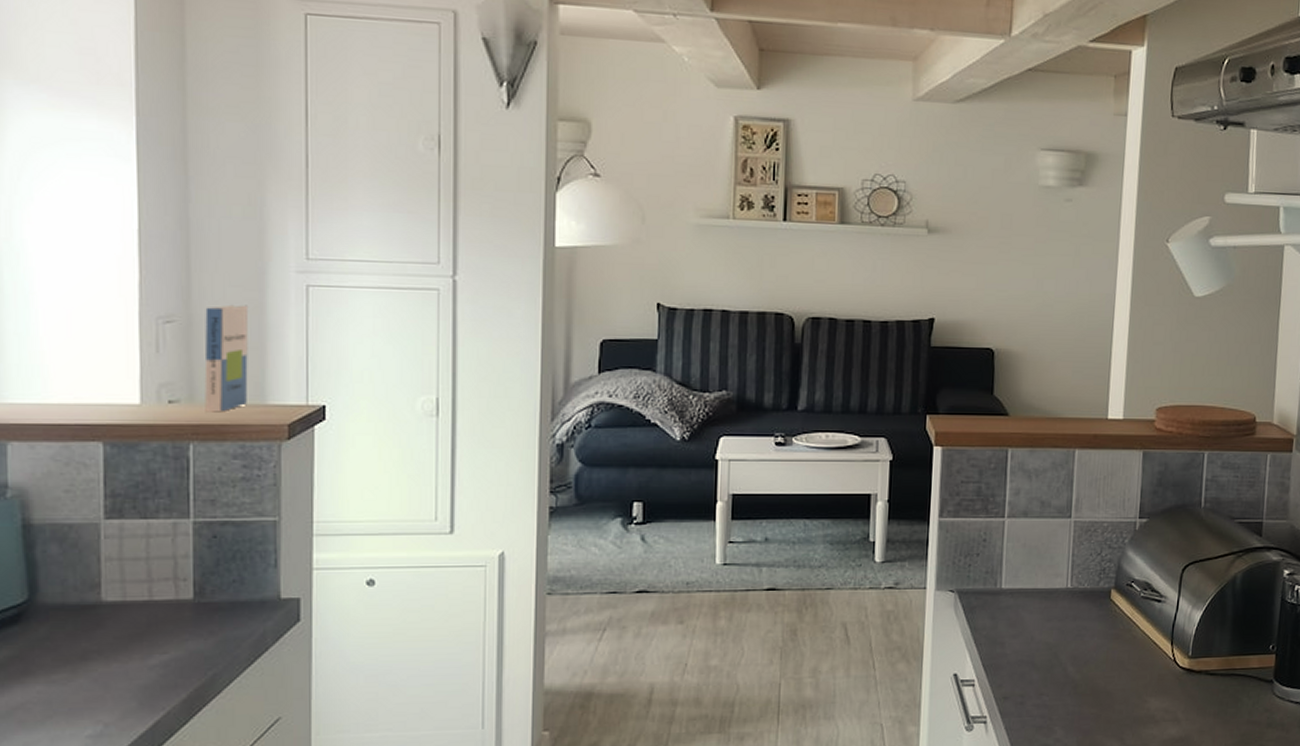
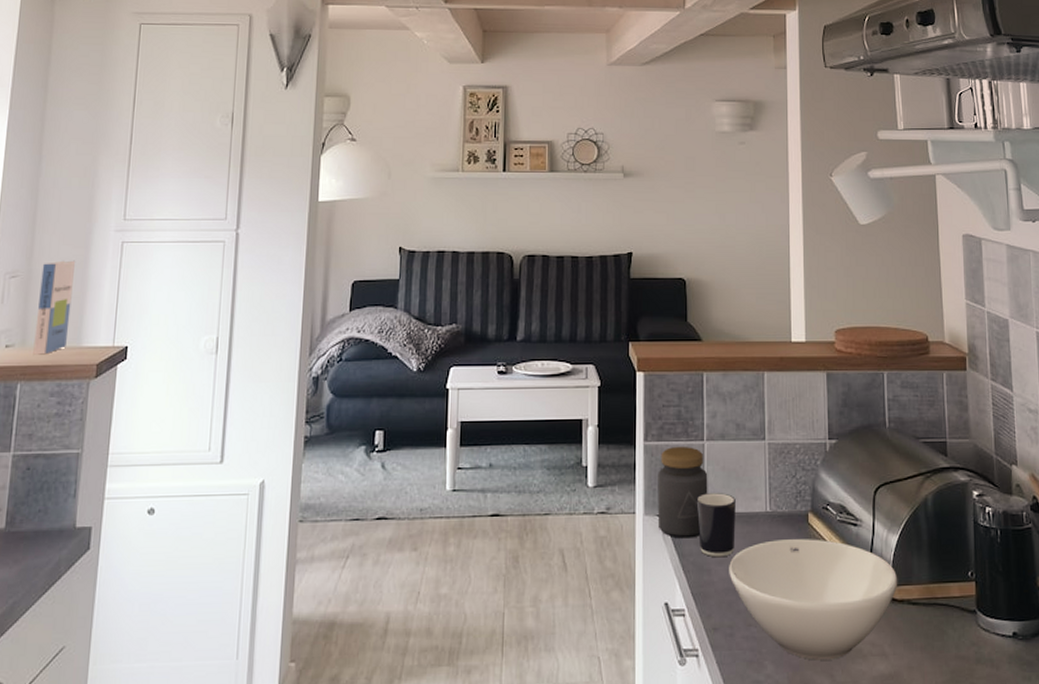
jar: none [950,524,1007,613] -> present [657,447,708,539]
mug: none [992,569,1036,632] -> present [696,493,737,558]
bowl: none [1023,614,1198,726] -> present [729,539,898,661]

